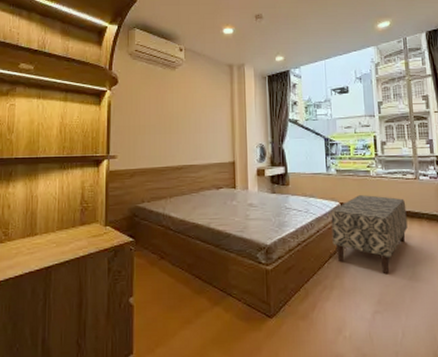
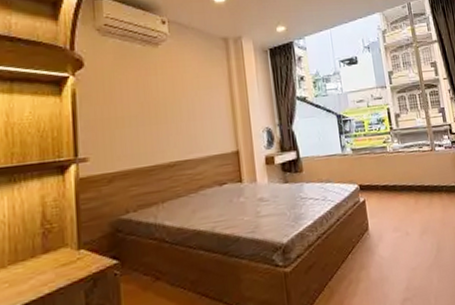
bench: present [331,195,408,275] -> none [350,172,429,257]

